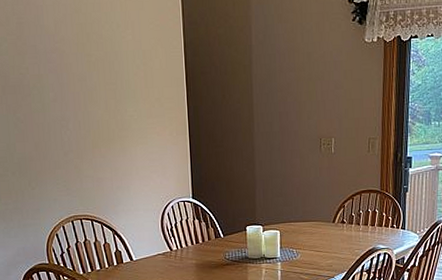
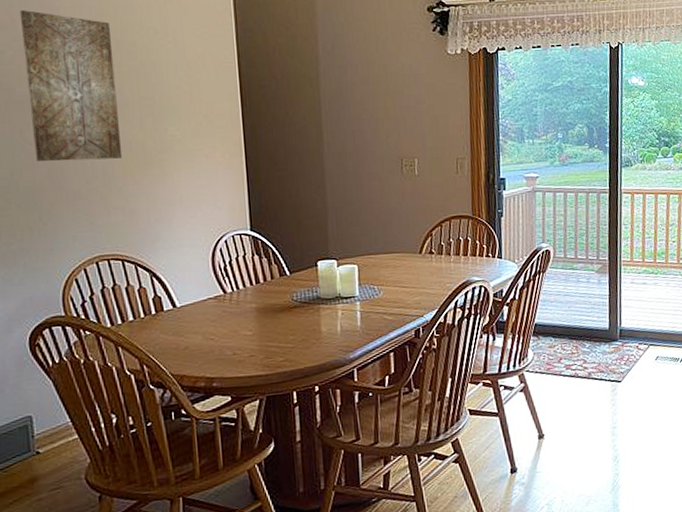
wall art: none [12,8,92,137] -> present [19,10,123,162]

